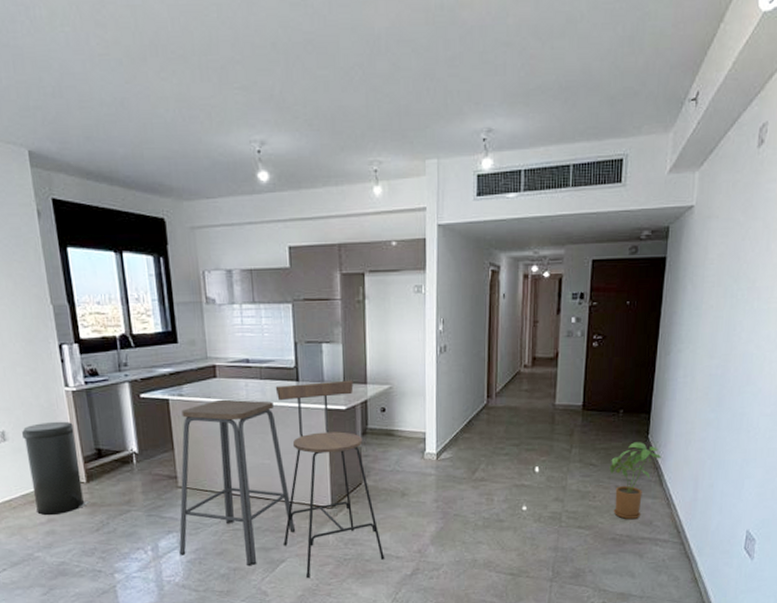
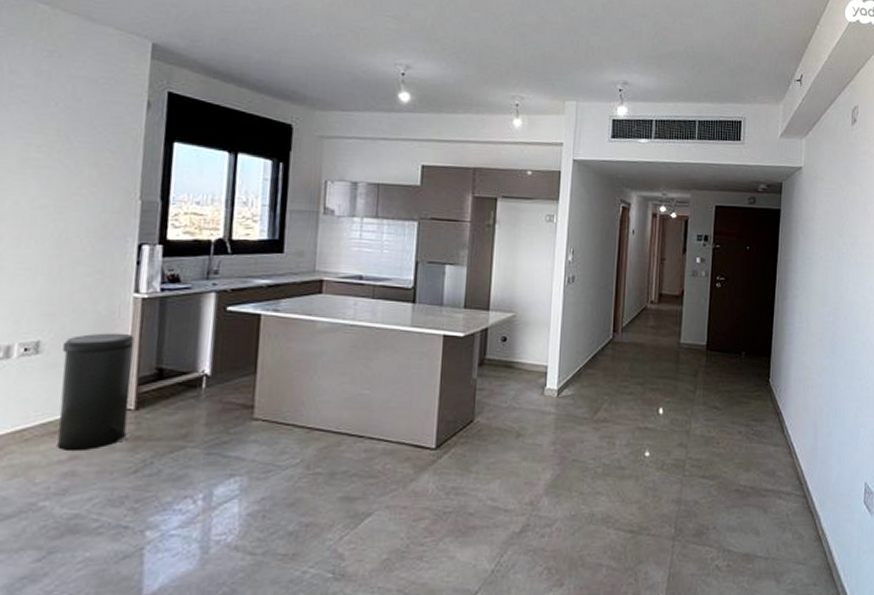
bar stool: present [179,399,296,566] -> none [239,318,390,521]
bar stool: present [275,380,385,579] -> none [373,305,492,538]
house plant: present [609,442,662,520] -> none [733,386,782,470]

